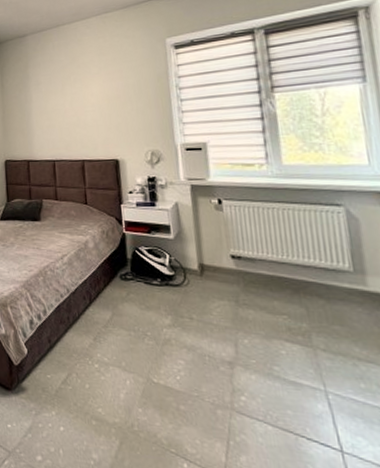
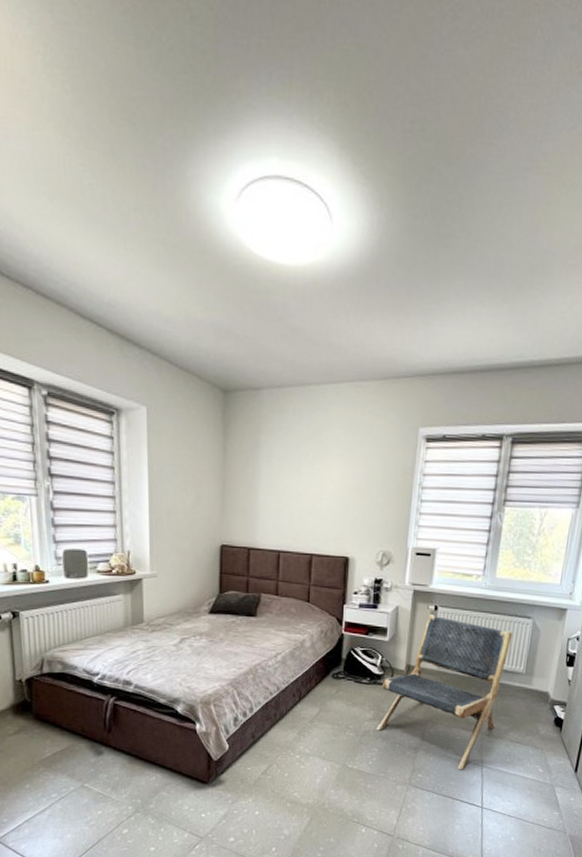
lounge chair: none [176,207,331,395] -> present [376,613,513,770]

